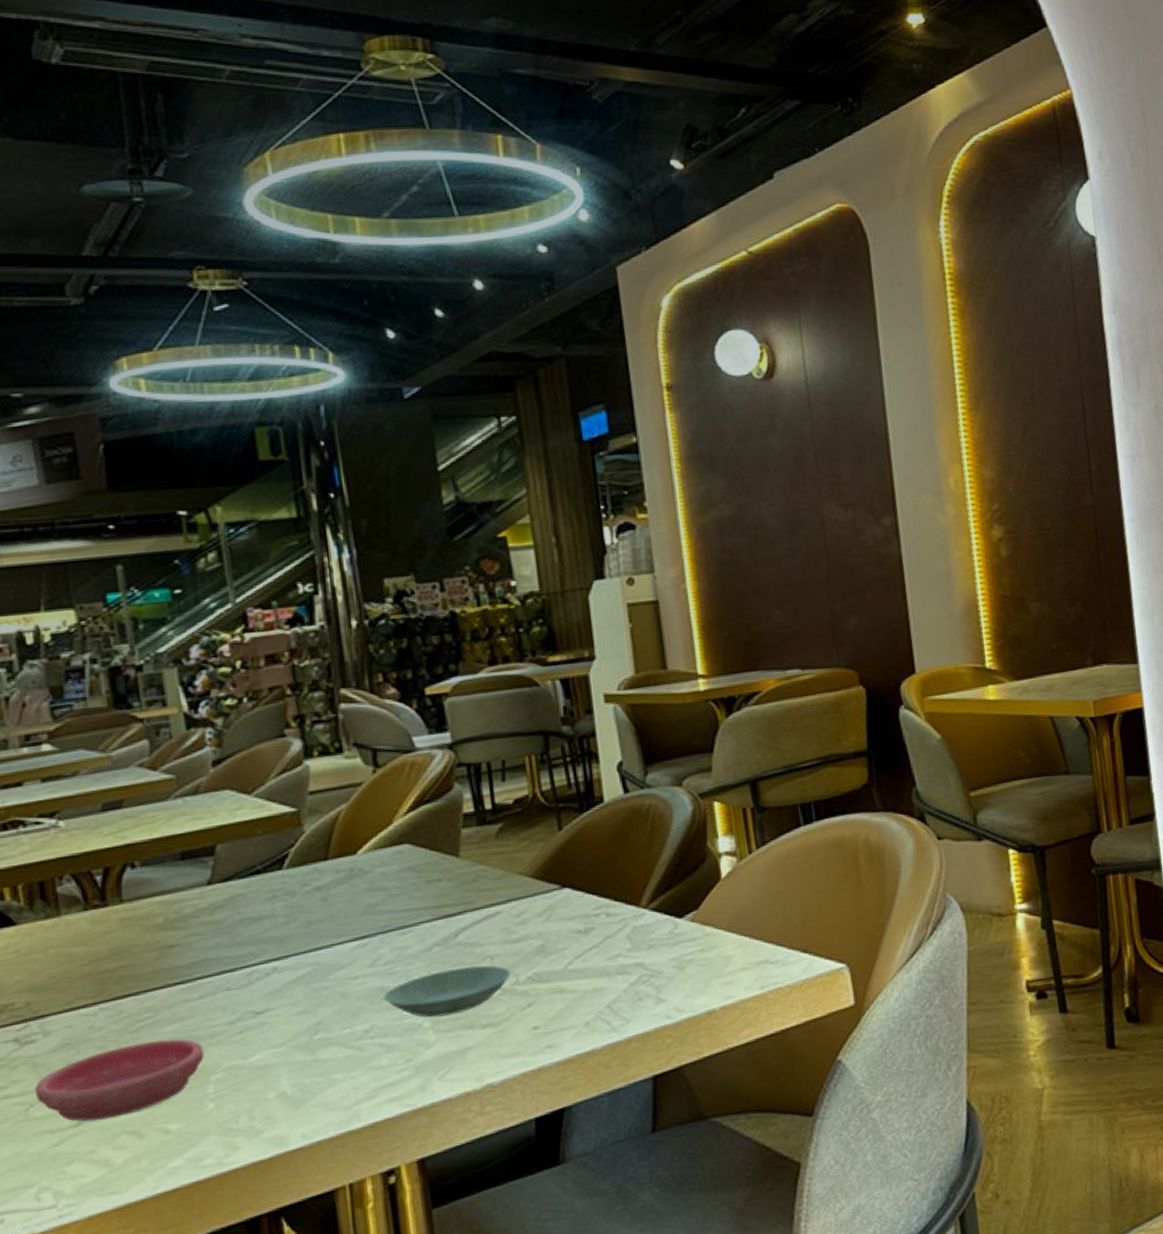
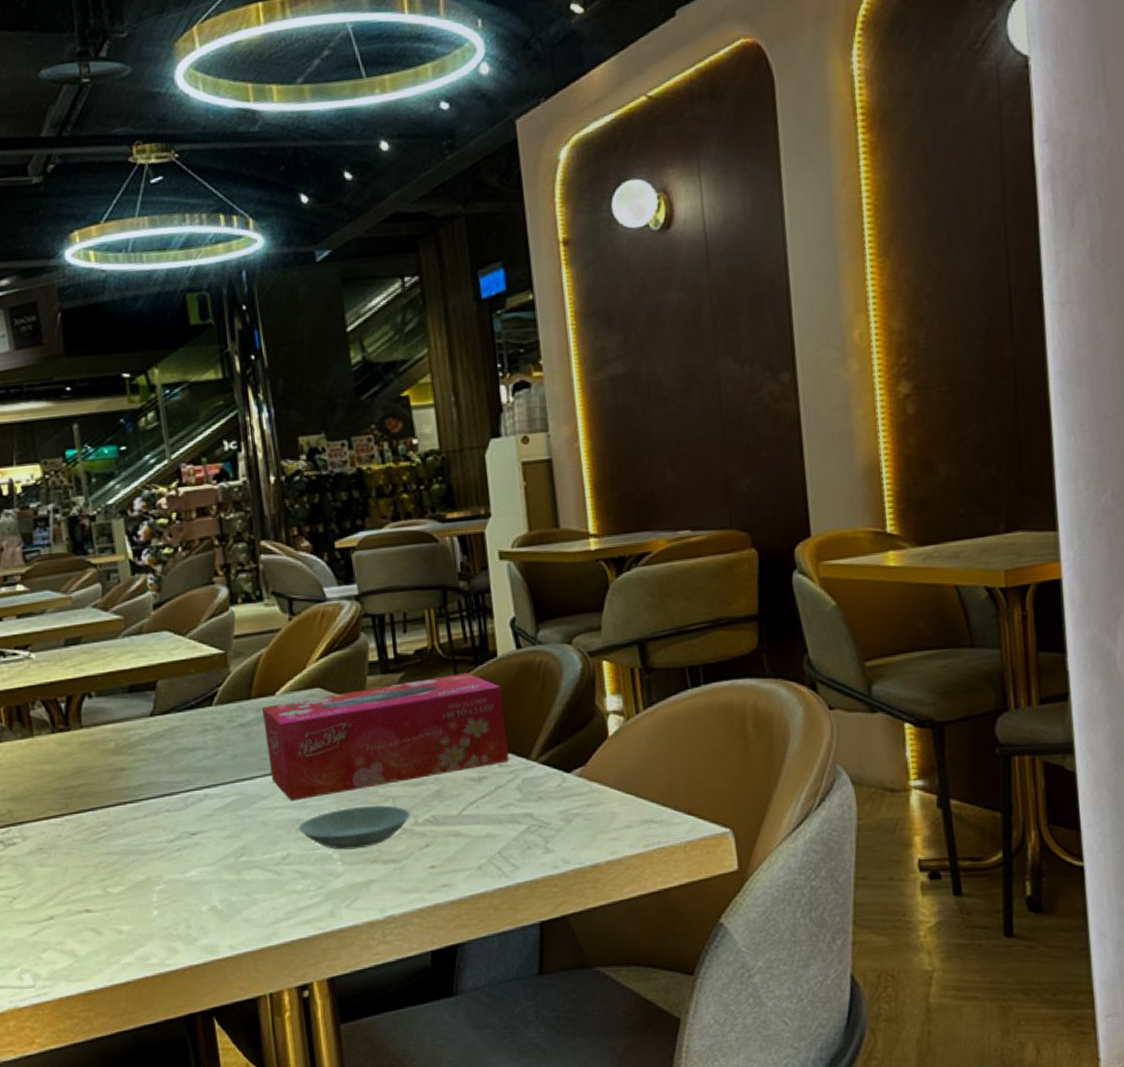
saucer: present [35,1039,204,1121] -> none [17,851,149,917]
tissue box: none [342,820,618,968] -> present [262,673,509,801]

